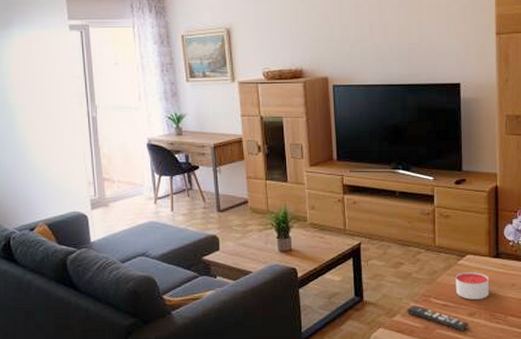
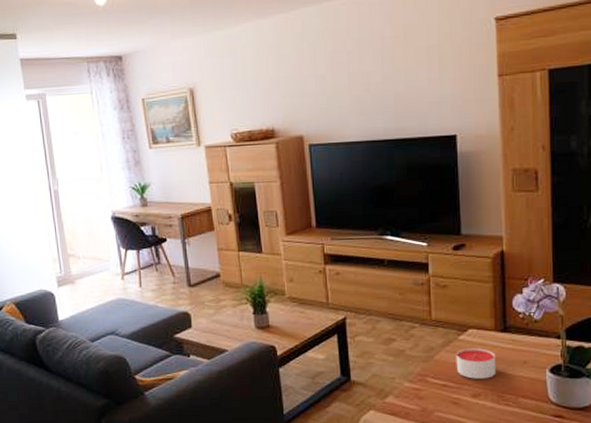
remote control: present [406,305,469,331] -> none [400,385,473,413]

